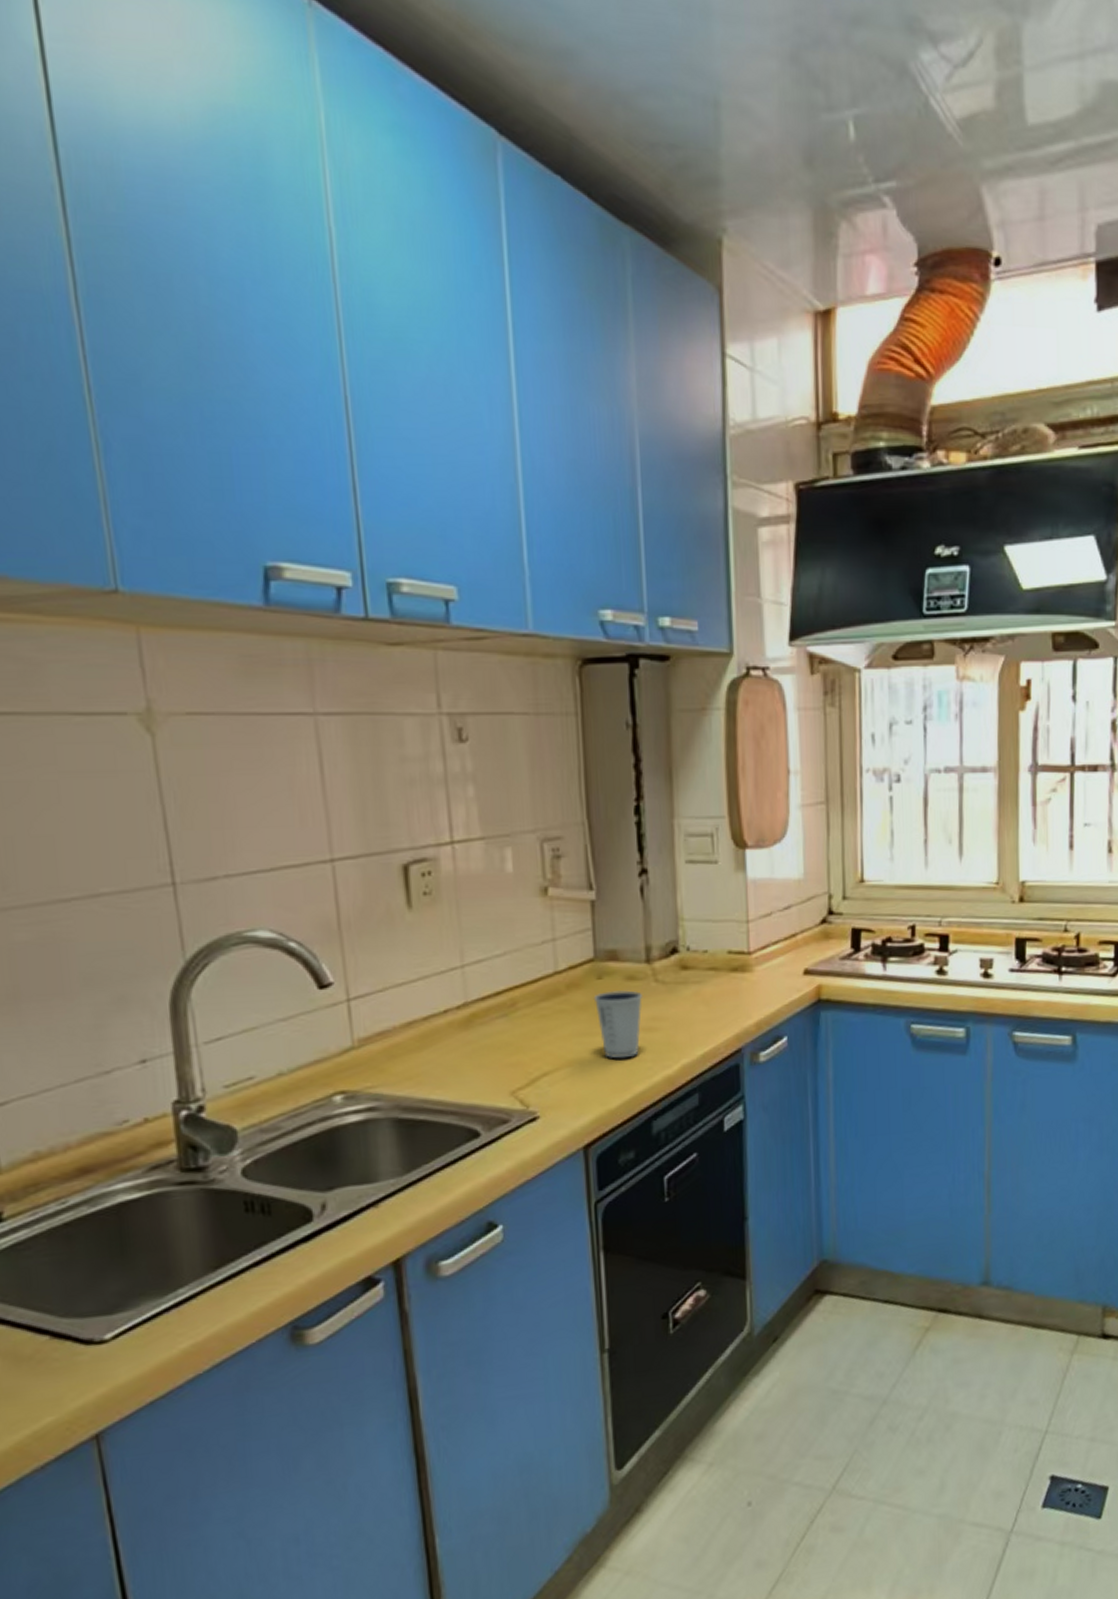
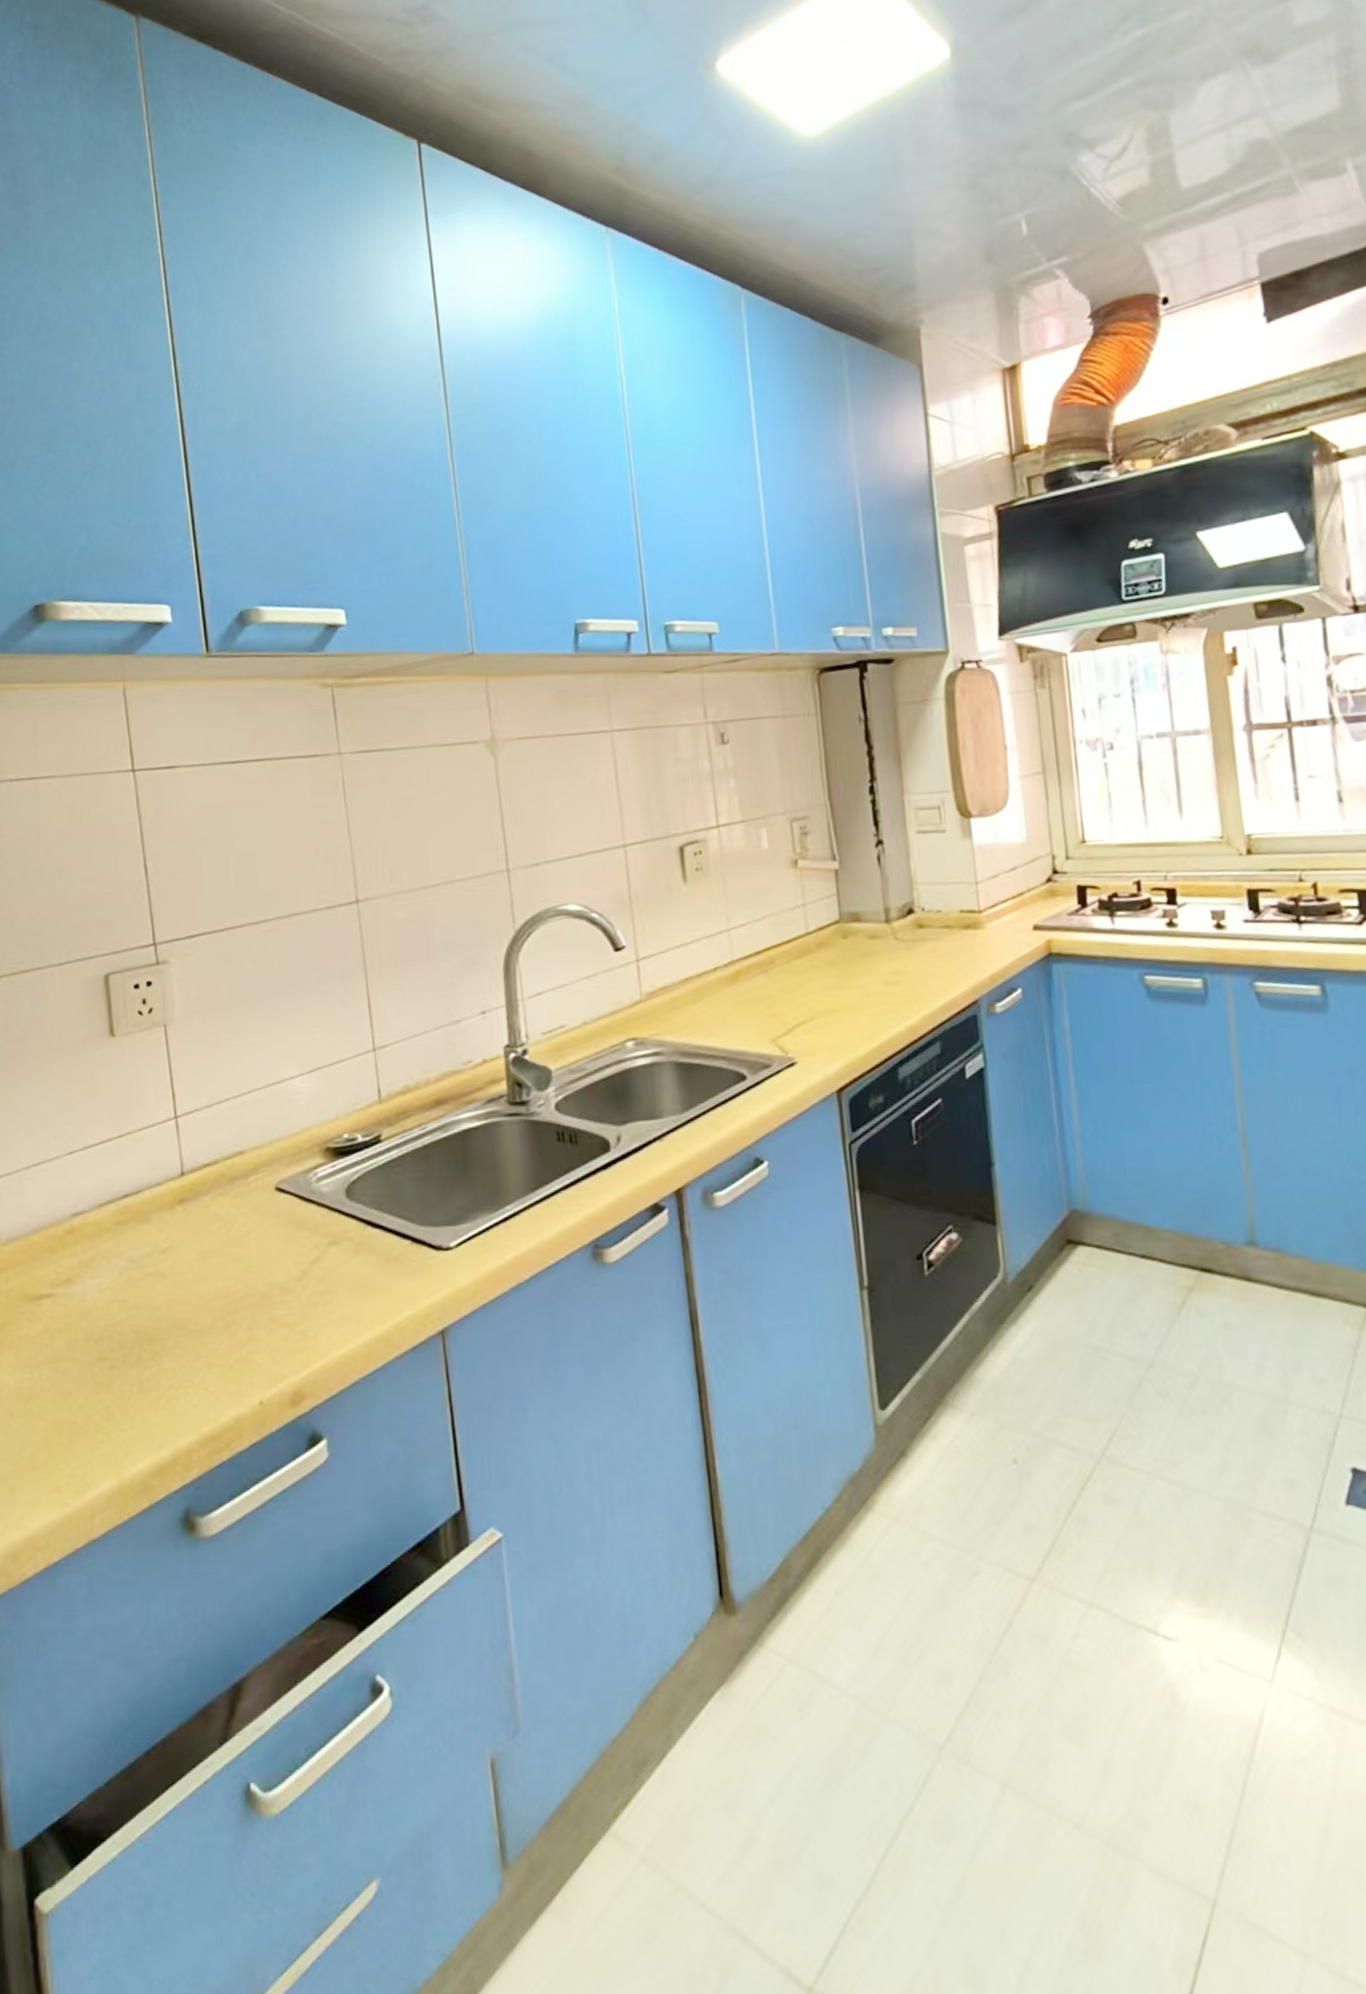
dixie cup: present [593,990,643,1059] -> none [840,948,884,1010]

